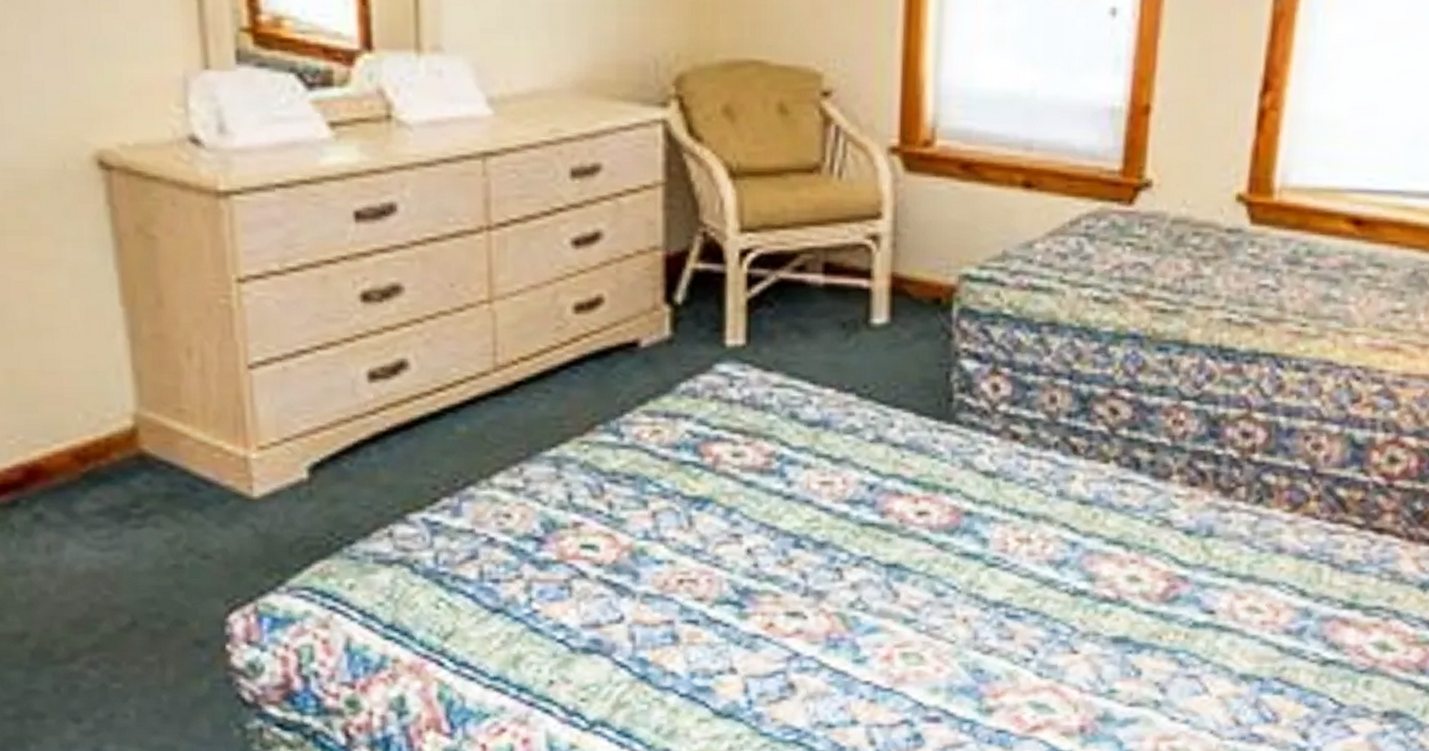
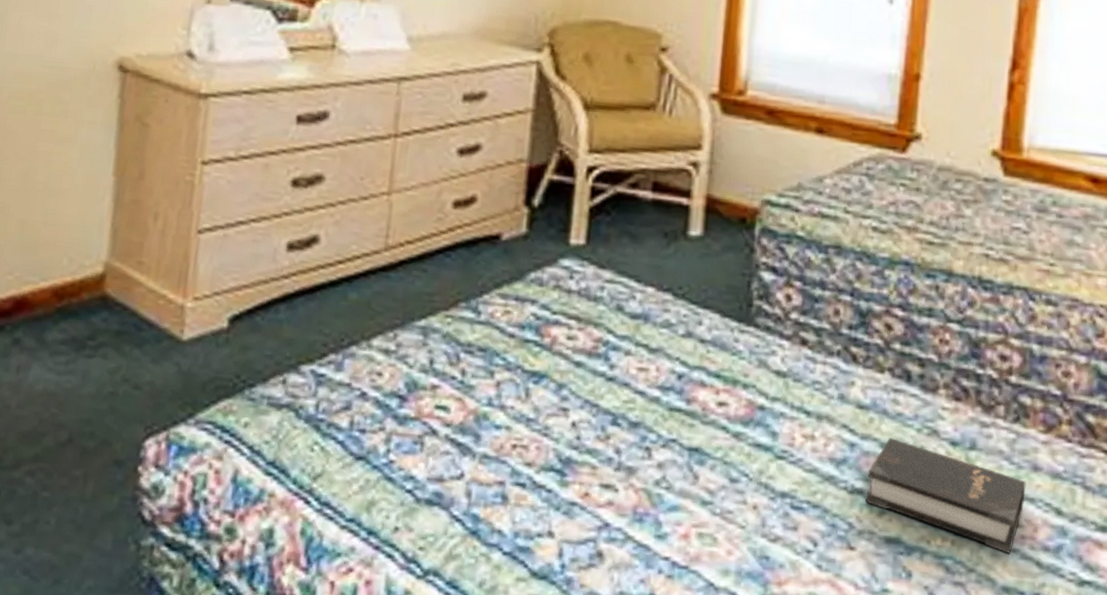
hardback book: none [1089,533,1268,642] -> present [865,438,1026,555]

